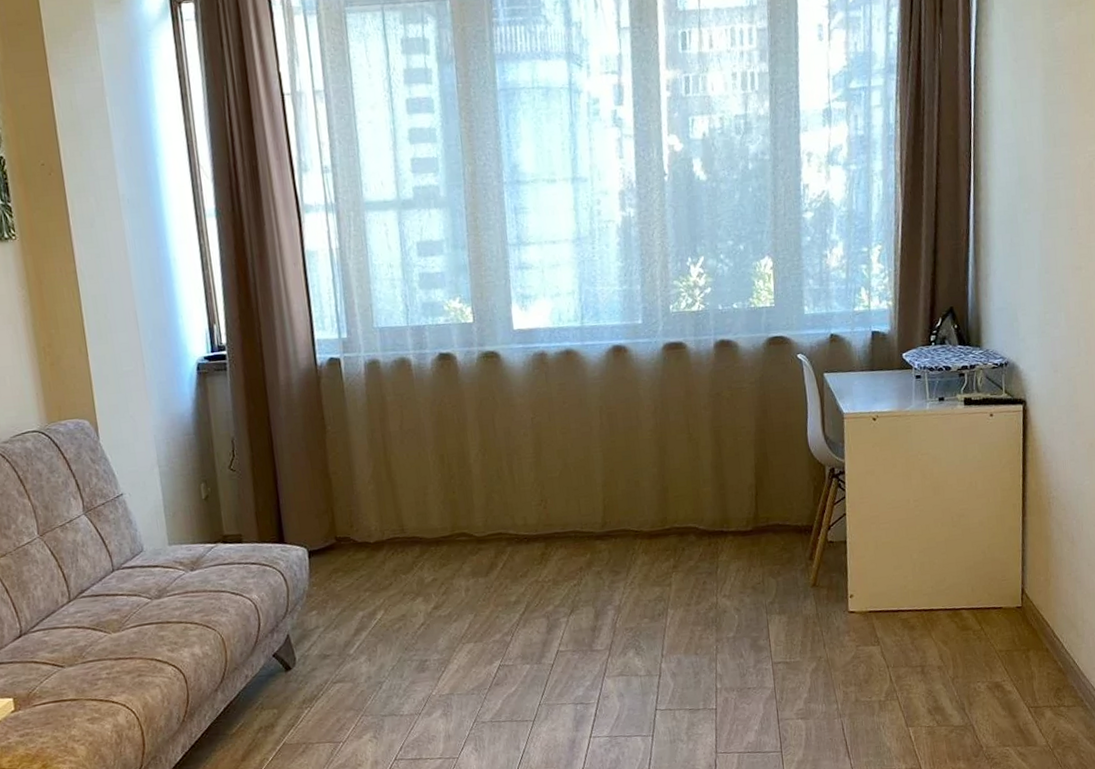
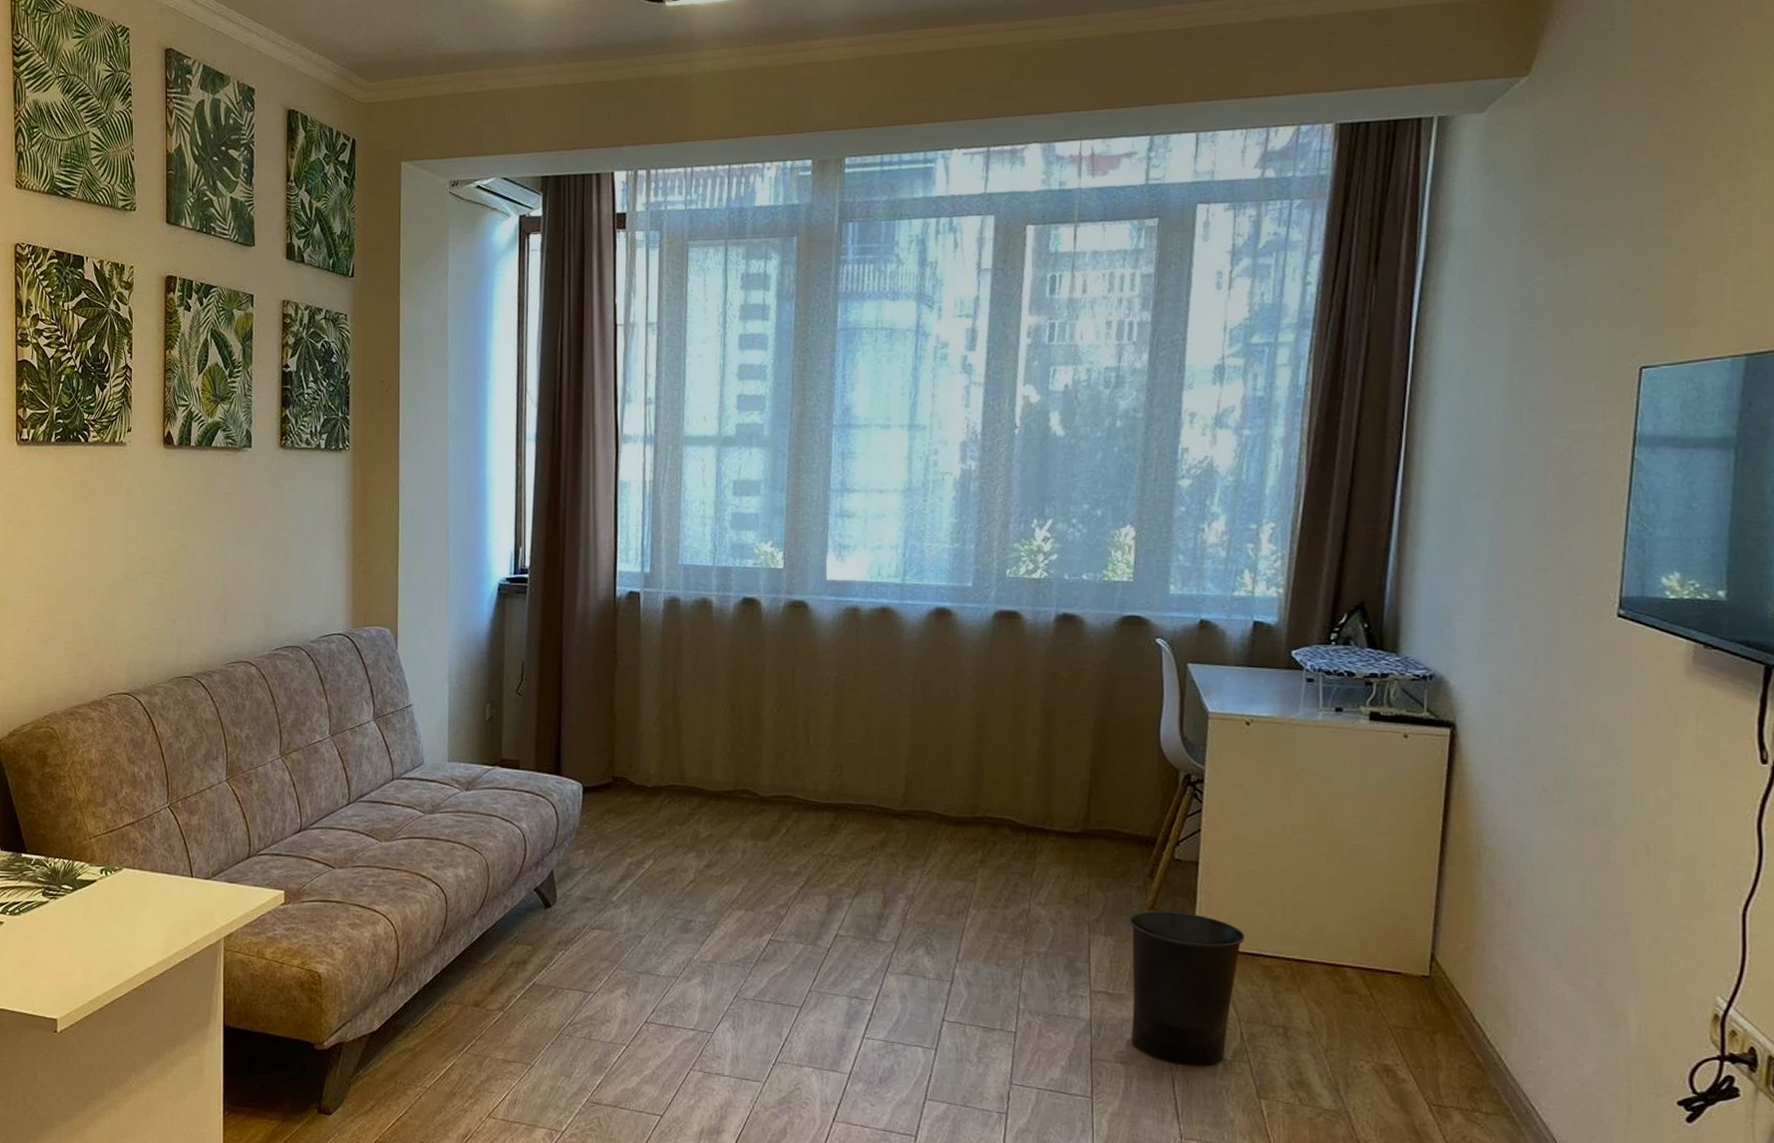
waste bin: none [797,585,887,712] -> present [1130,910,1245,1066]

